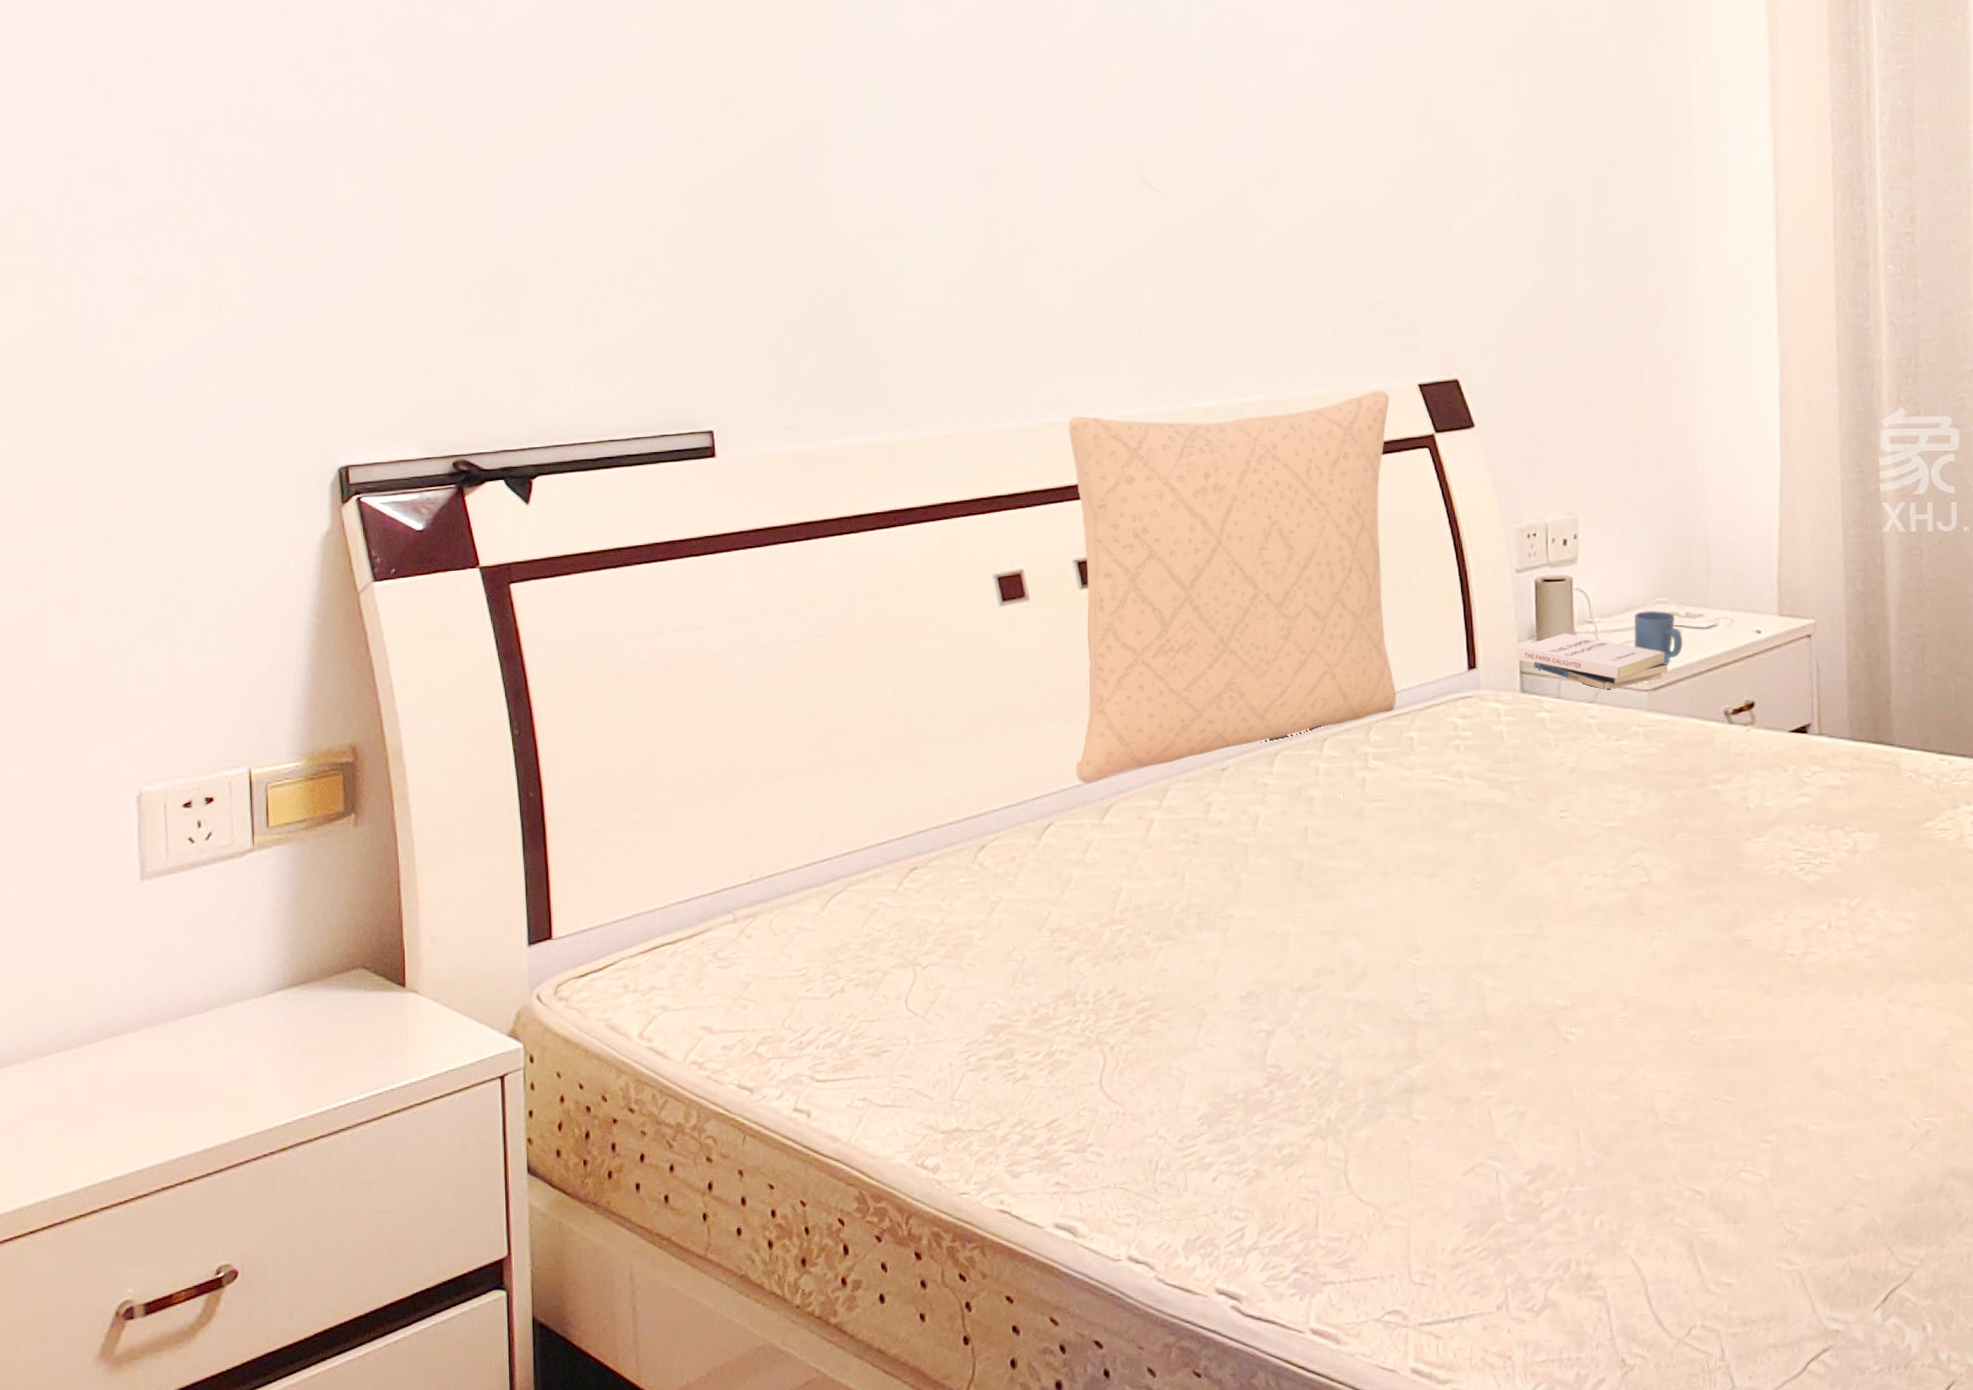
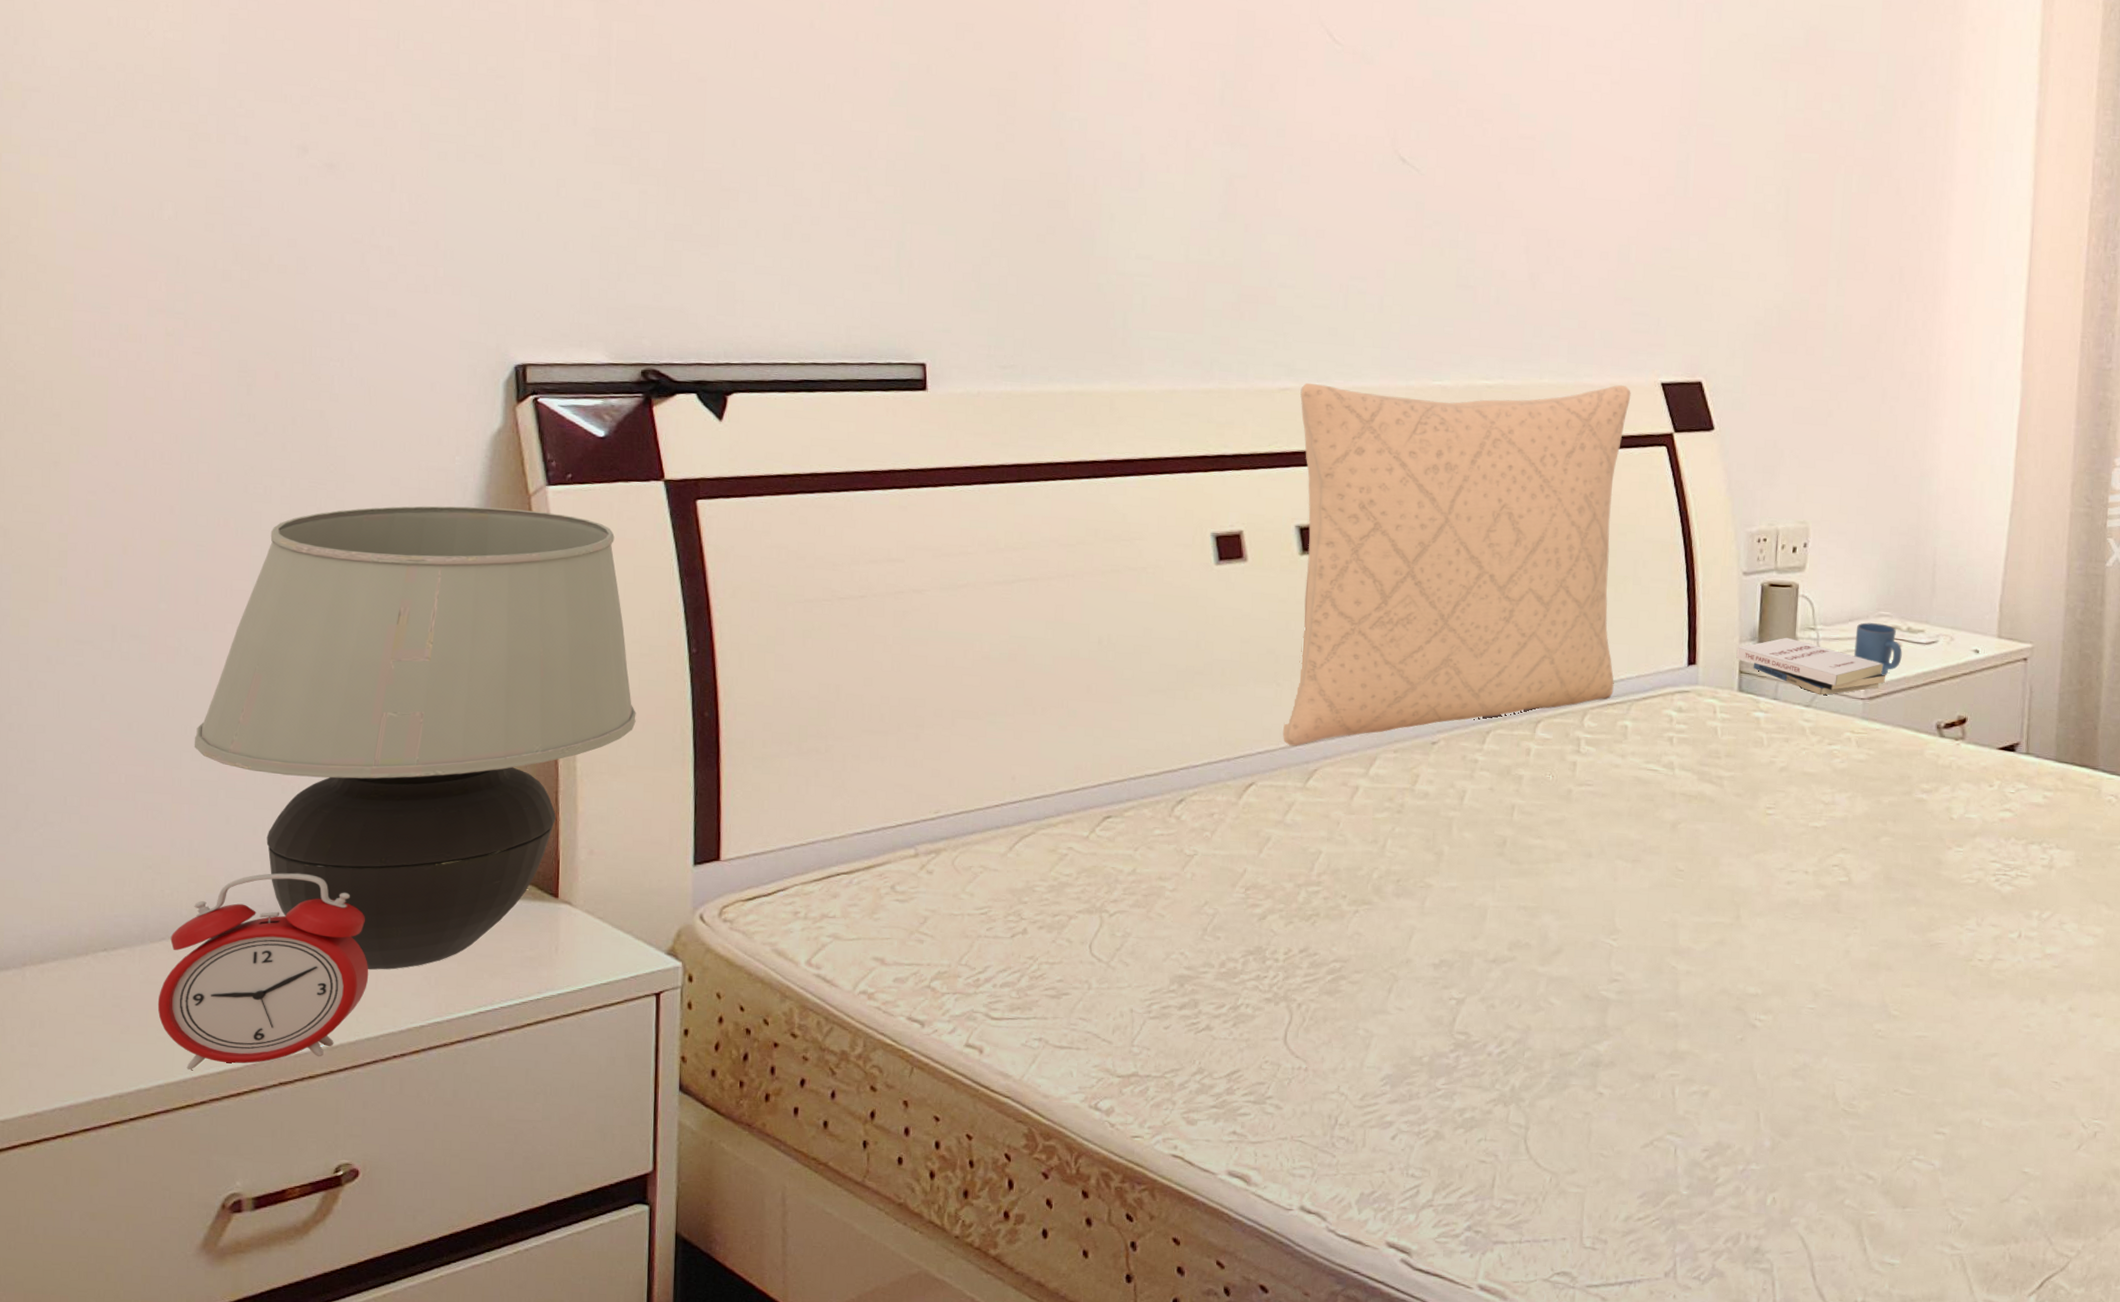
alarm clock: none [49,979,237,1180] -> present [157,873,369,1070]
table lamp: none [70,607,467,1071] -> present [194,506,636,970]

